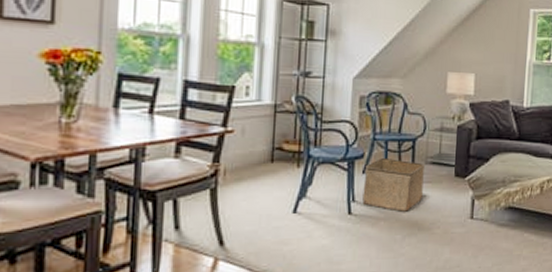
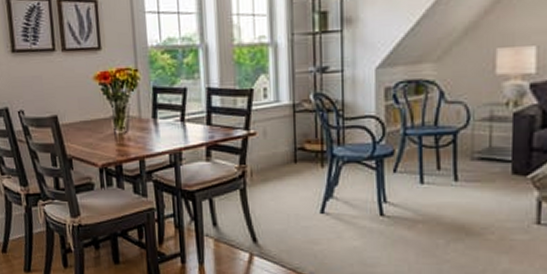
storage bin: present [362,157,426,212] -> none [395,154,472,214]

